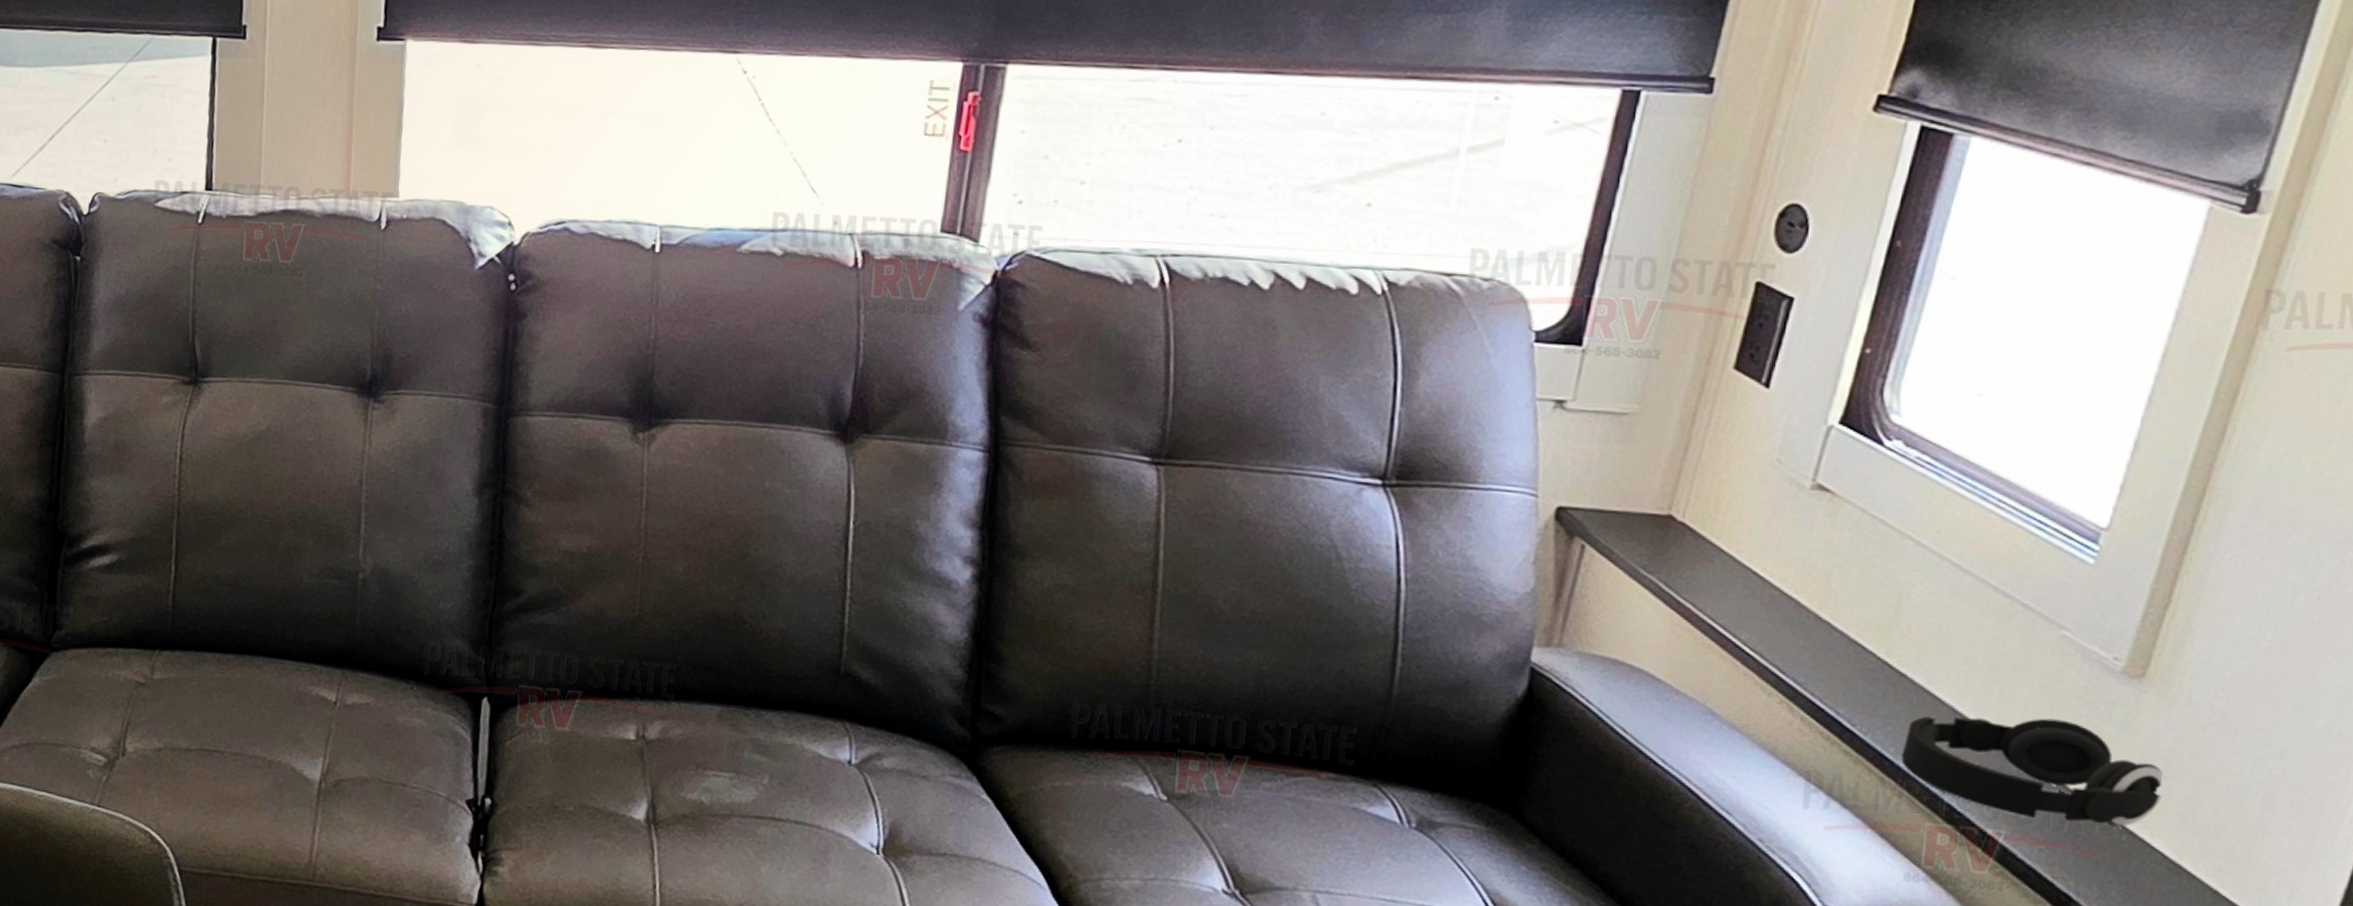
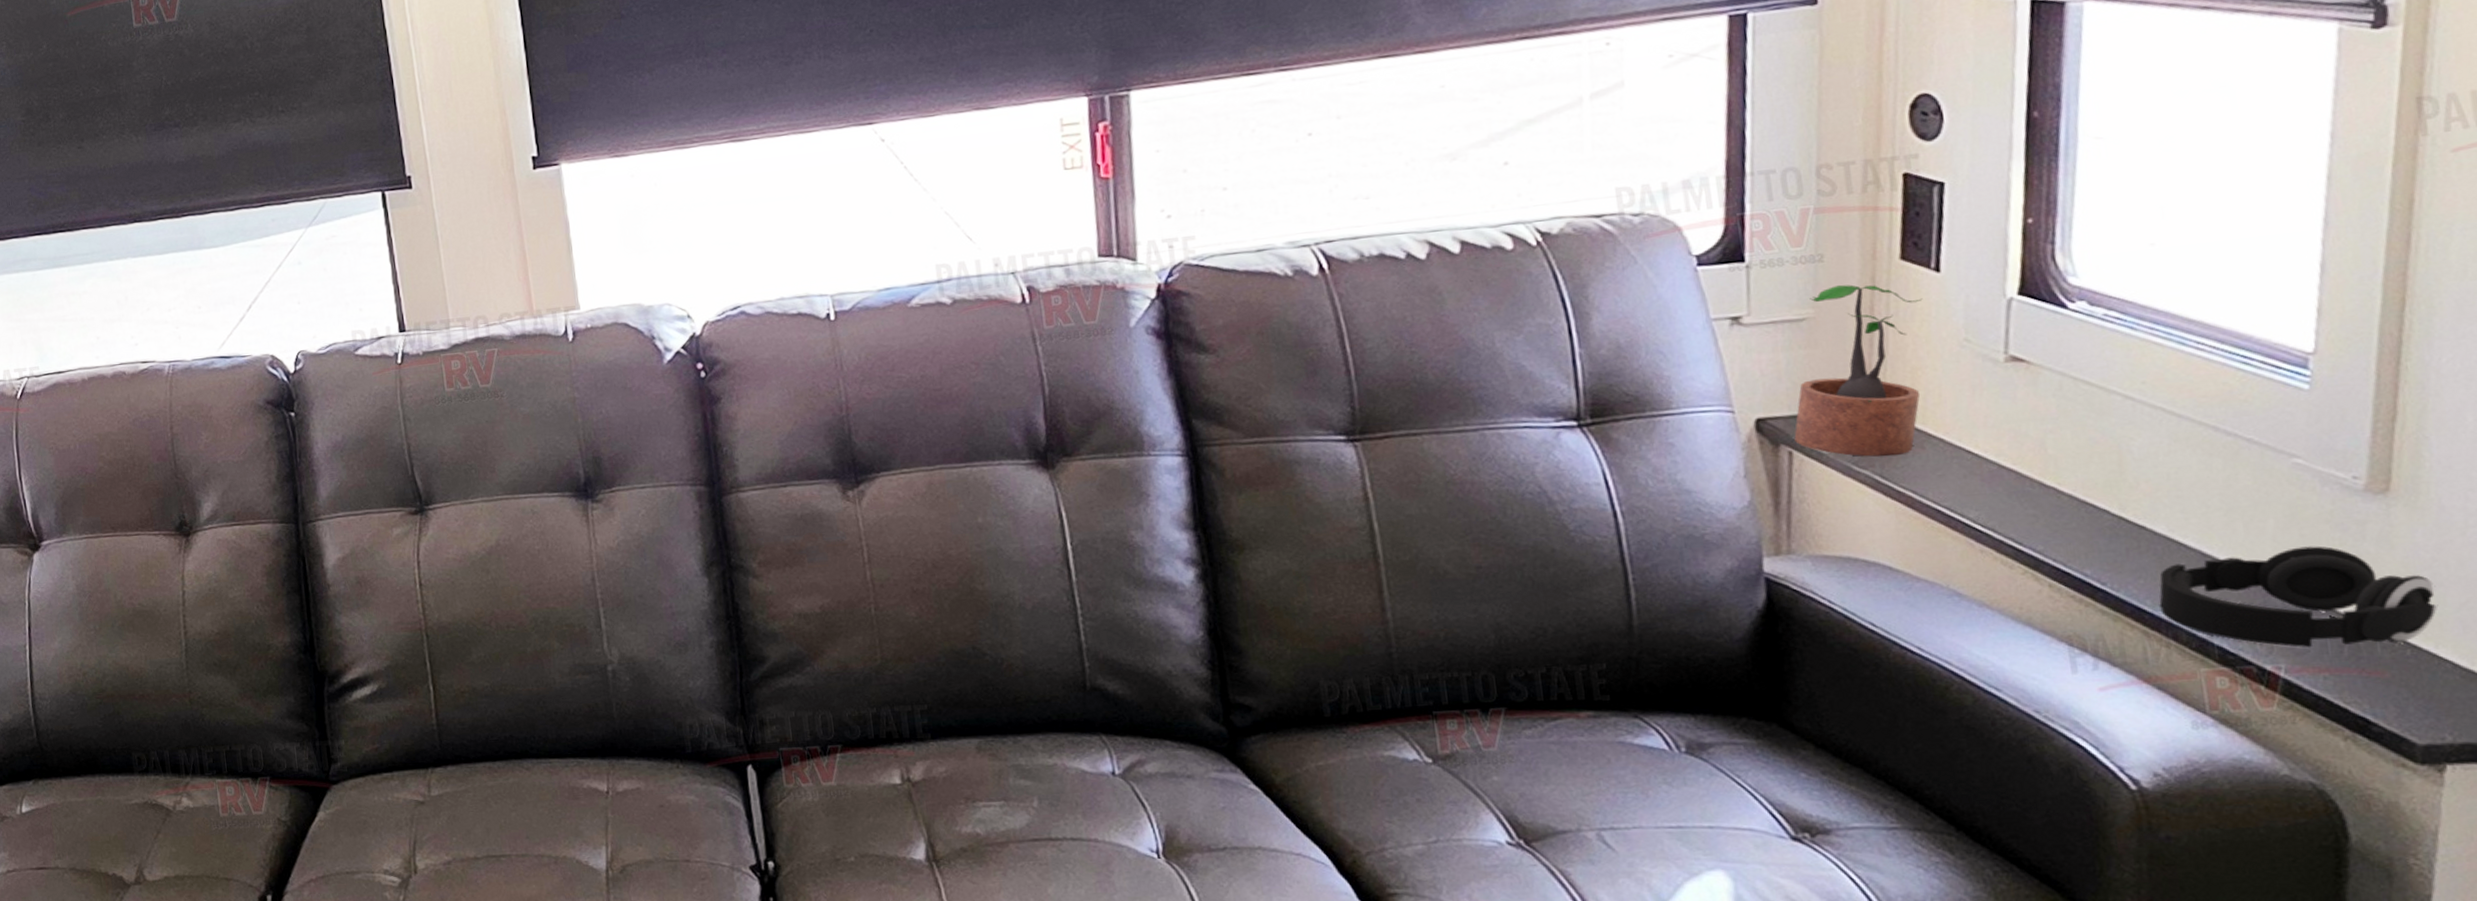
potted plant: none [1590,384,1746,566] -> present [1794,284,1923,457]

